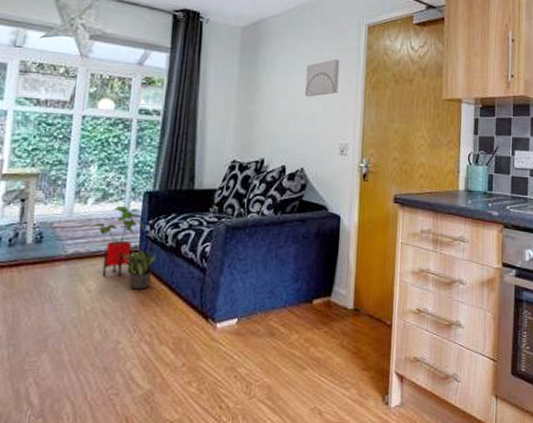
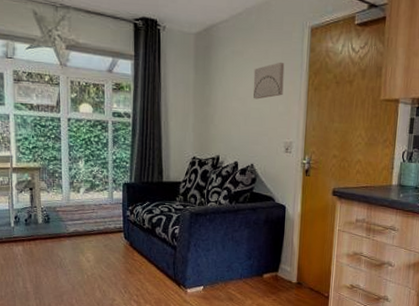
house plant: present [92,205,145,276] -> none [85,194,126,250]
potted plant: present [123,247,157,289] -> none [111,228,137,261]

